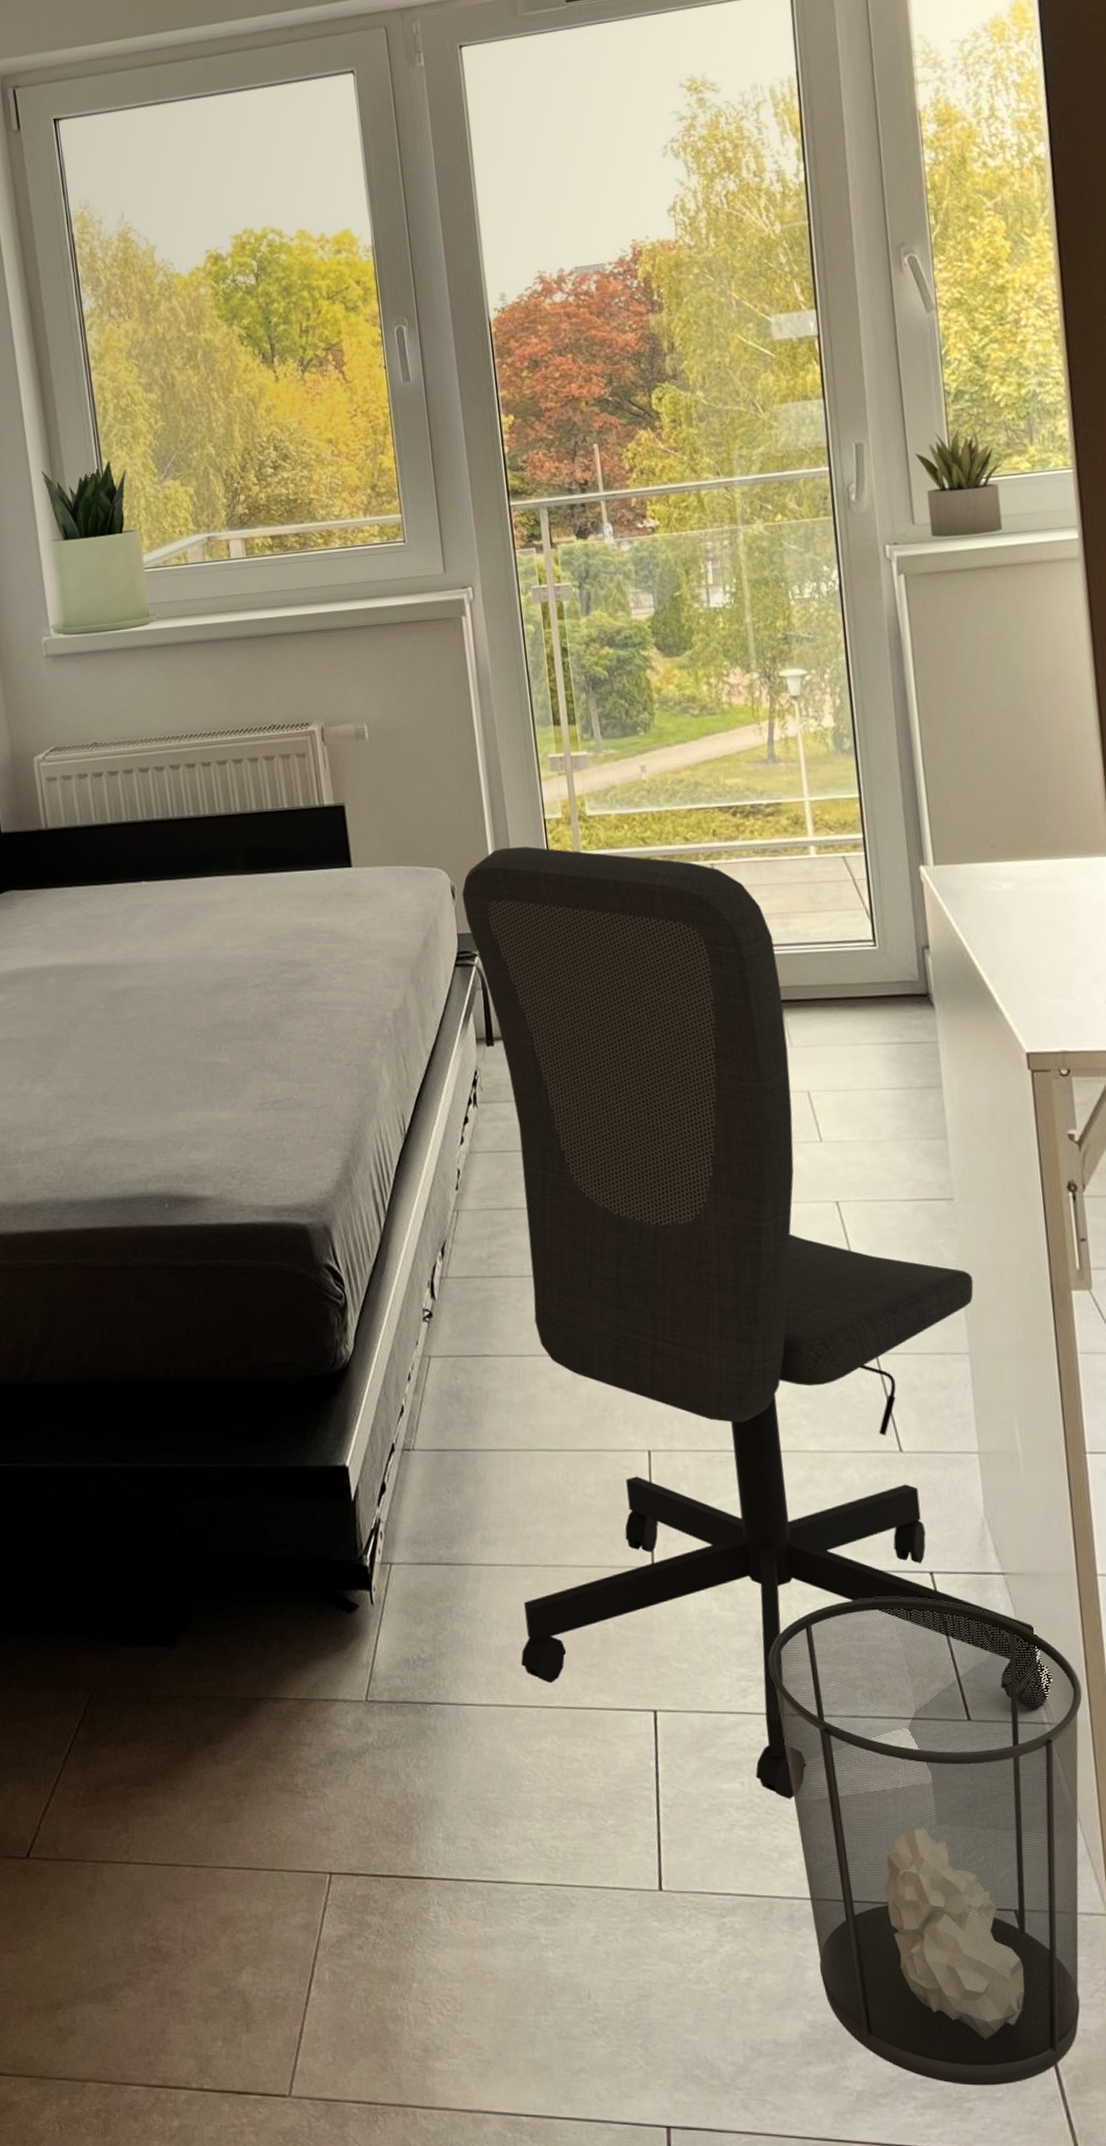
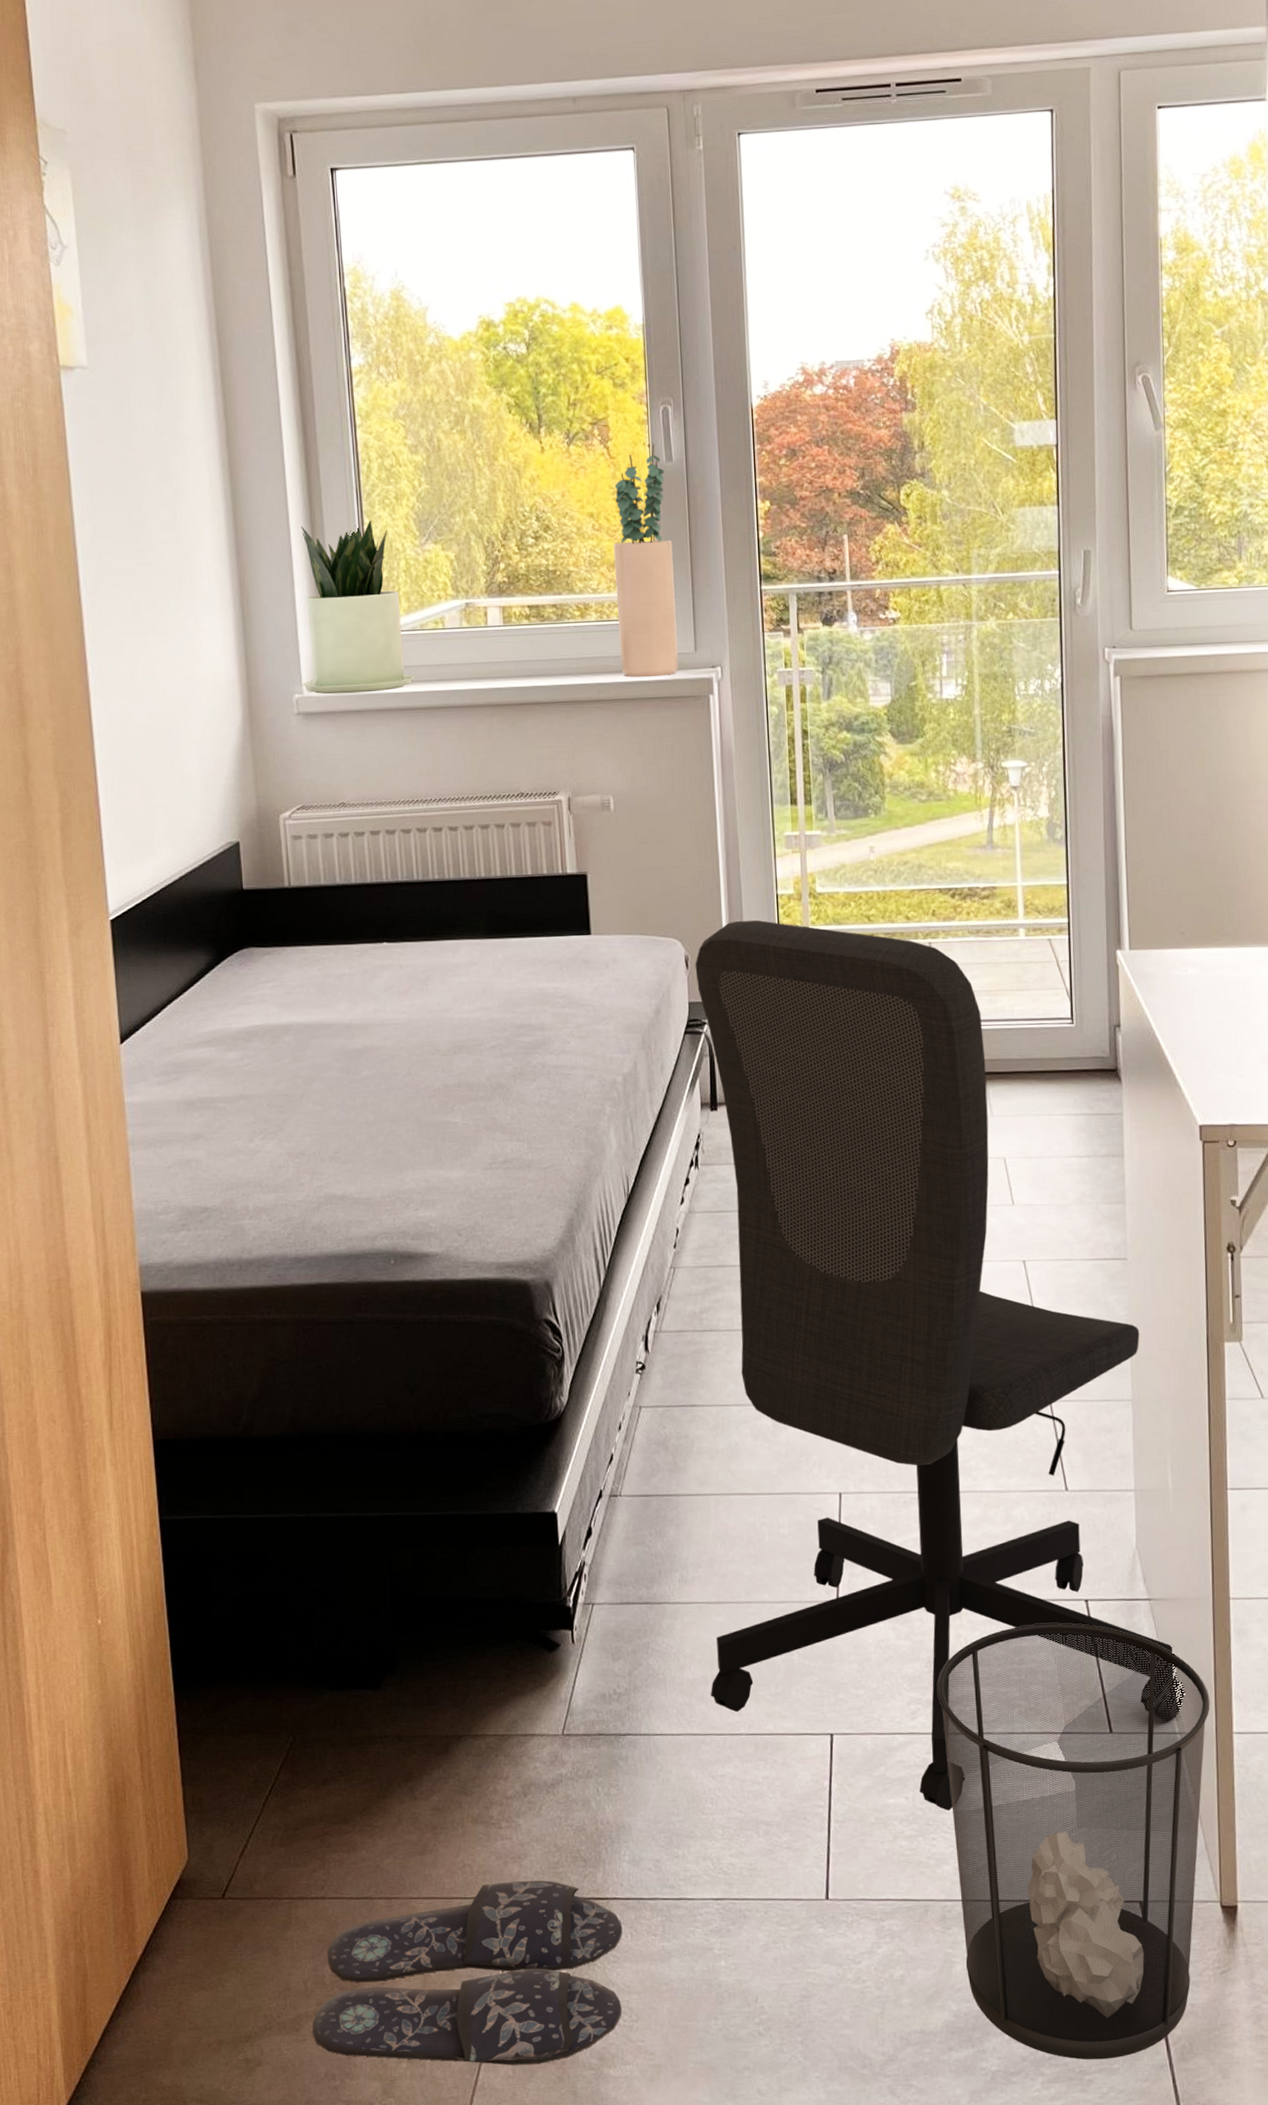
slippers: none [123,1854,445,2051] -> present [312,1880,623,2065]
vase: none [352,365,428,603] -> present [613,444,678,678]
succulent plant: present [915,428,1003,538] -> none [1137,542,1213,644]

